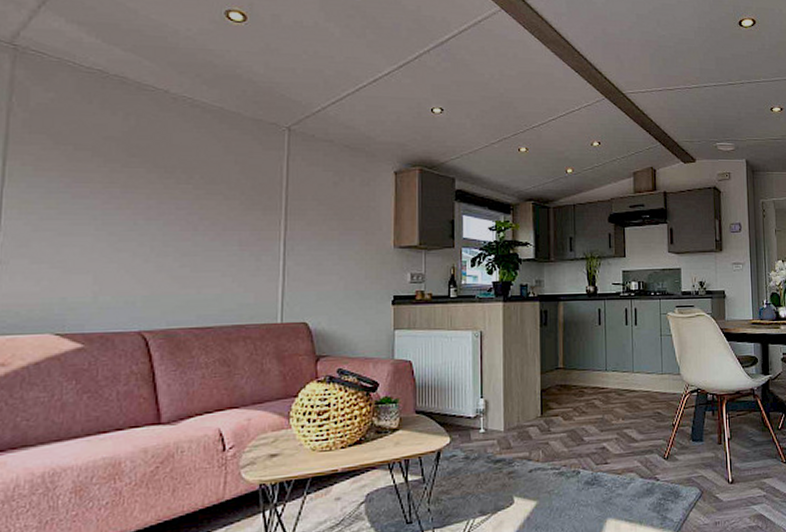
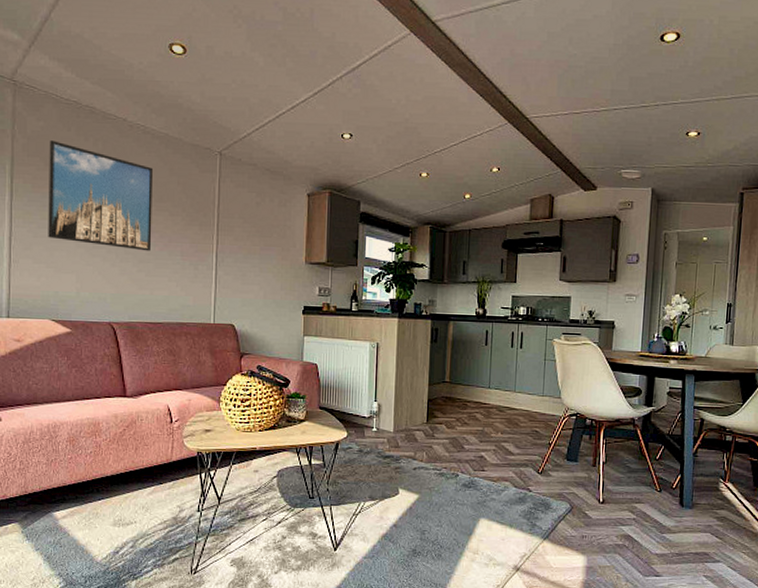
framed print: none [54,115,204,242] -> present [48,140,154,251]

